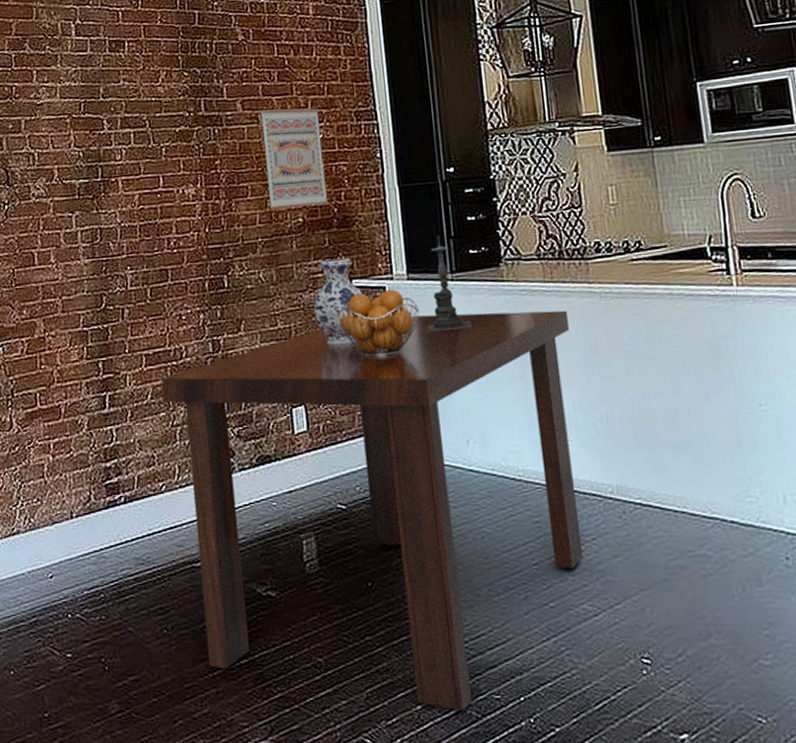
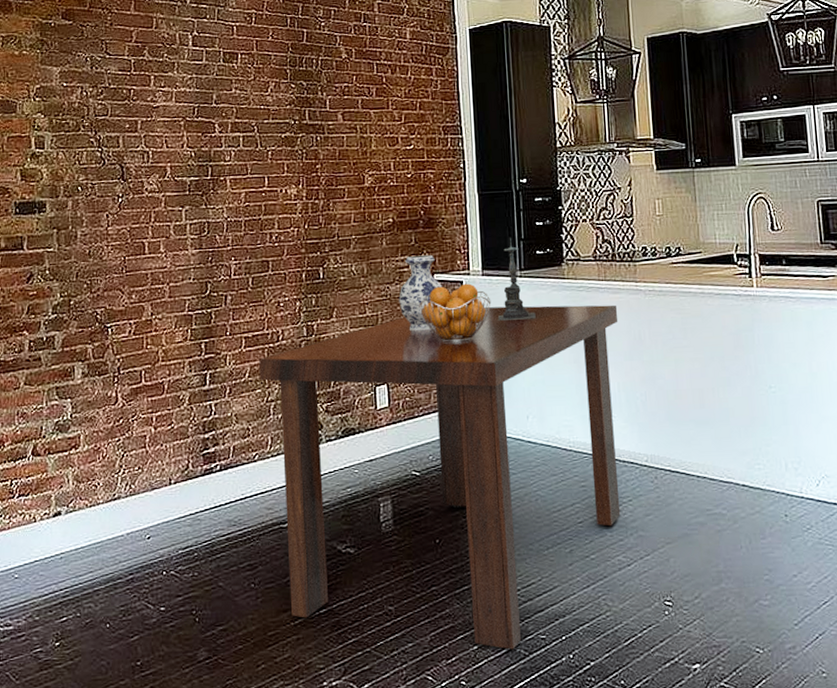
wall art: present [259,107,329,209] -> none [358,120,416,210]

